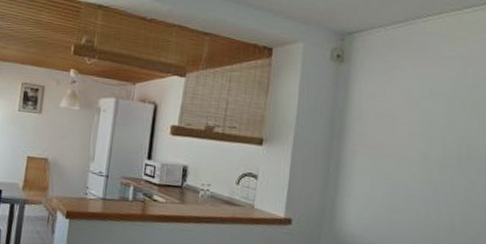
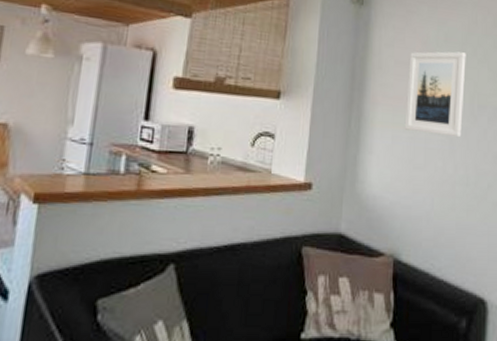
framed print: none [384,104,454,187] -> present [404,51,466,138]

